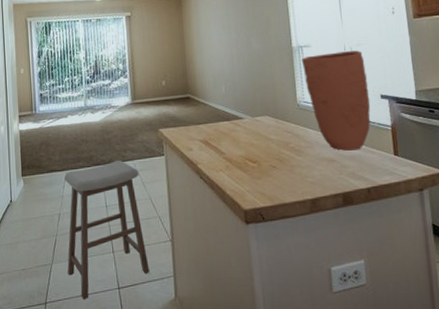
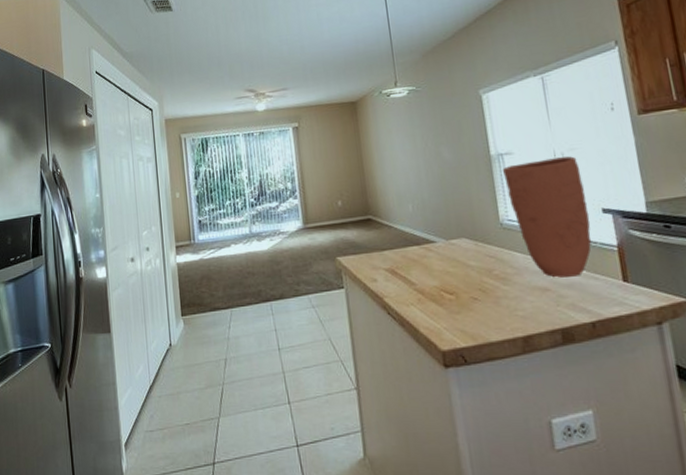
bar stool: present [64,160,150,299] -> none [229,294,333,459]

